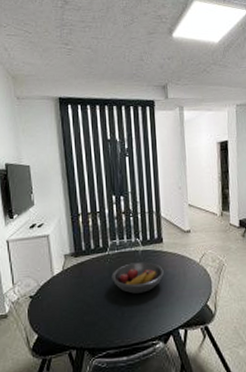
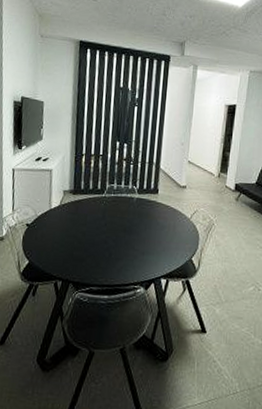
fruit bowl: present [111,262,164,294] -> none [104,208,155,239]

